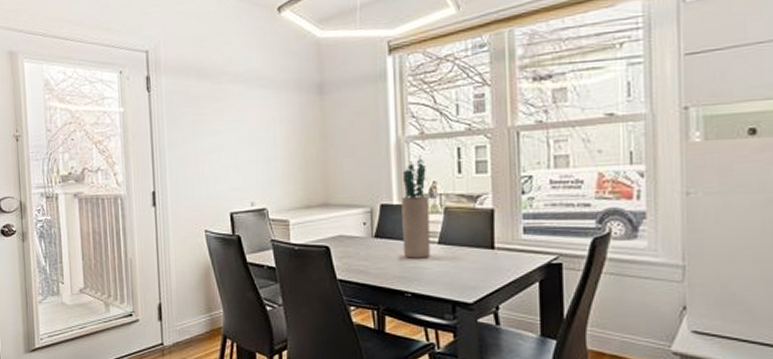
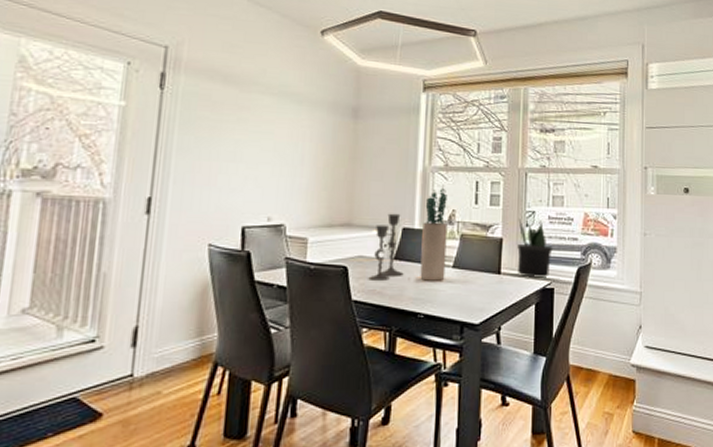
candlestick: none [351,190,386,261] -> present [368,213,404,282]
planter: none [512,186,558,252] -> present [517,219,553,278]

